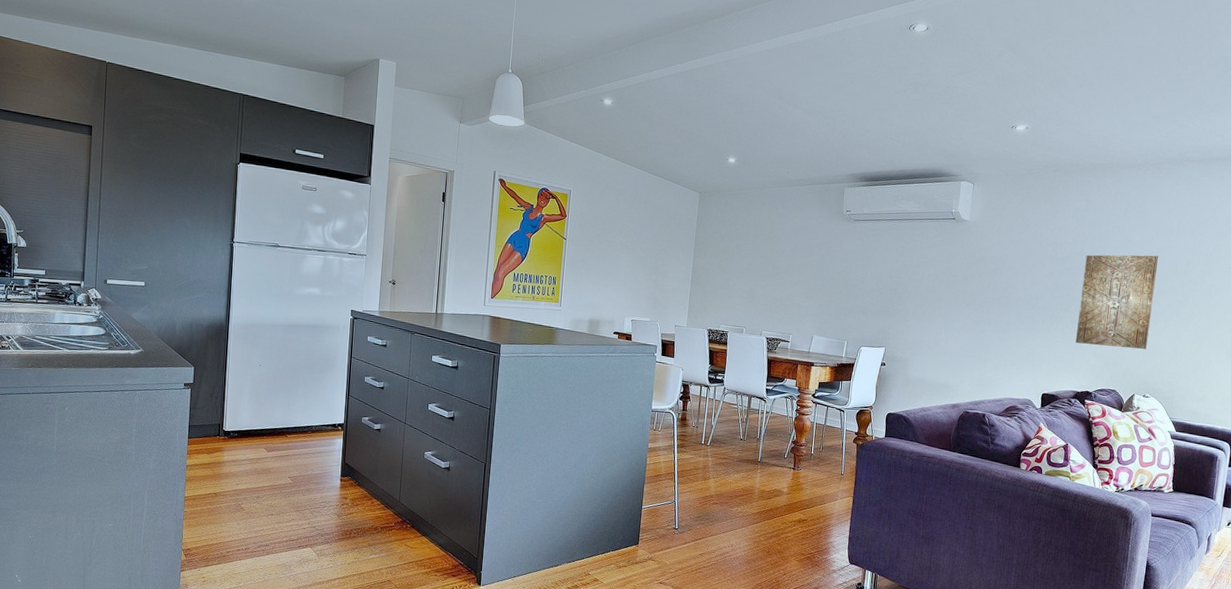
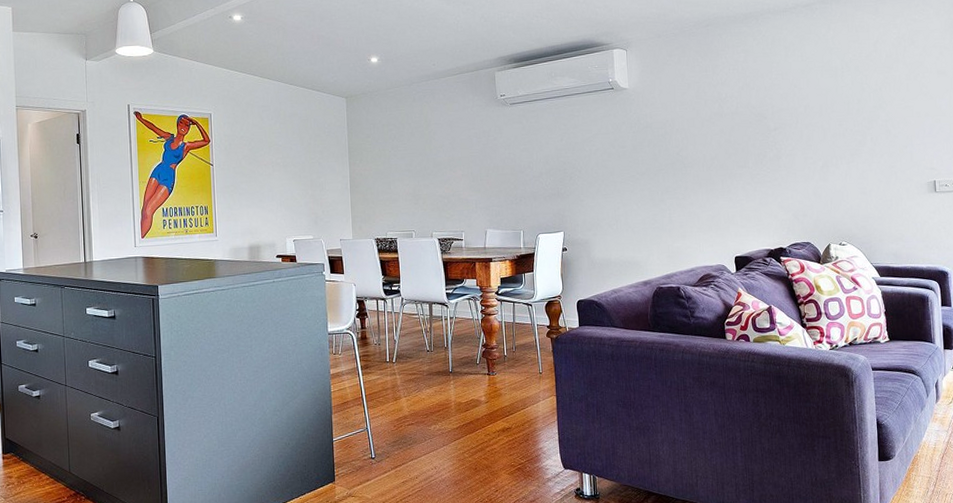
wall art: present [1076,254,1159,349] -> none [754,97,834,199]

